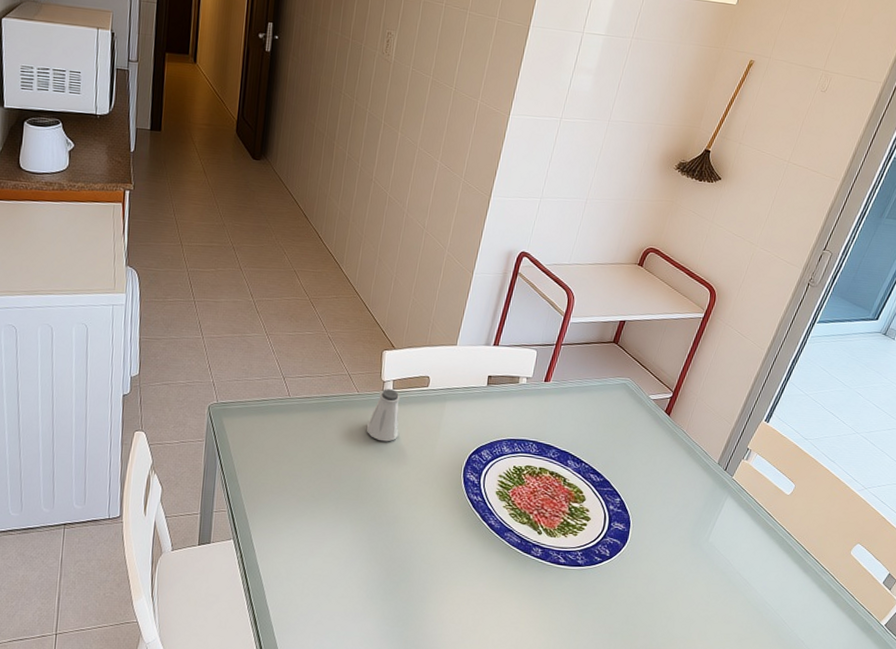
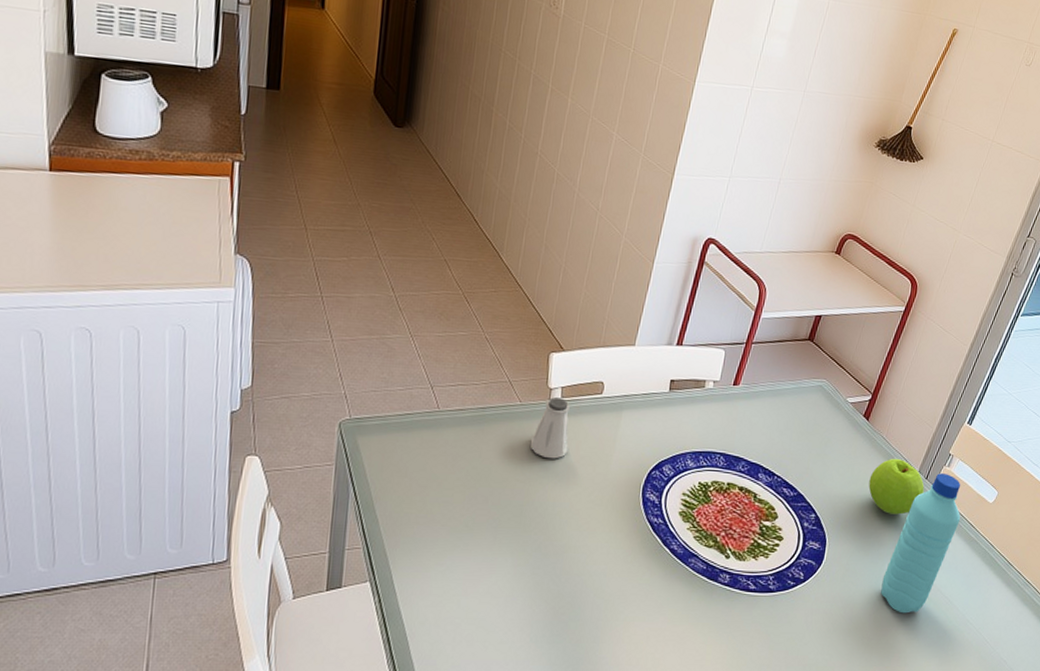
apple: none [670,450,723,502] -> present [868,458,924,515]
water bottle: none [682,466,759,592] -> present [881,473,961,614]

